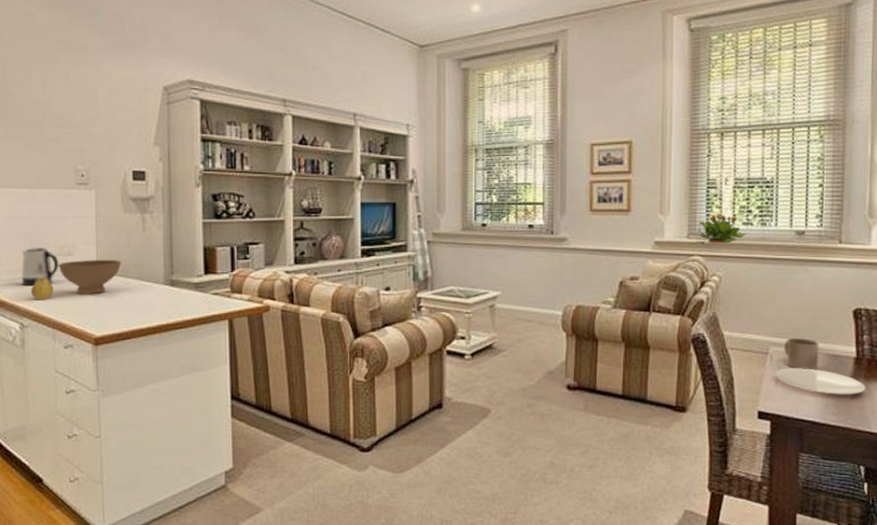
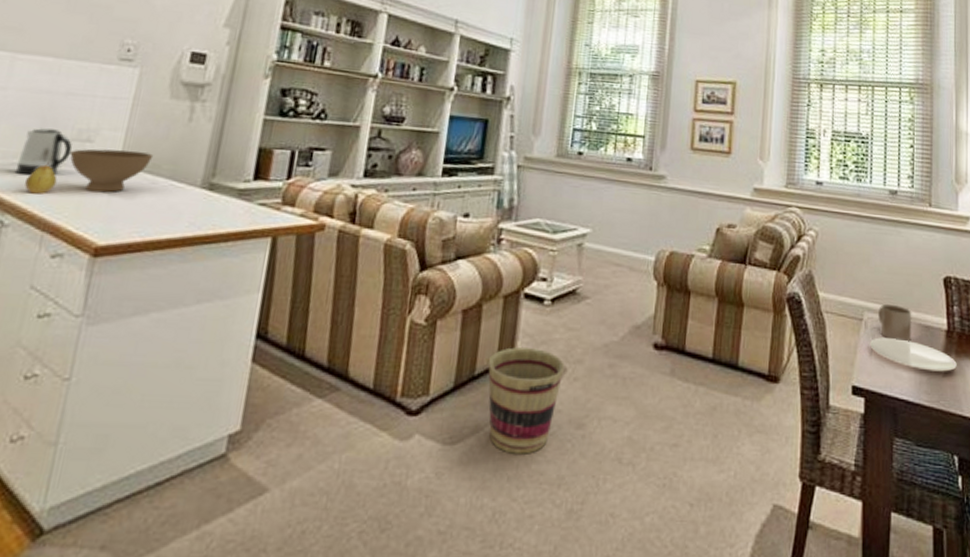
basket: none [422,395,489,478] -> present [488,347,565,454]
potted flower: present [698,214,747,244] -> none [796,165,843,198]

